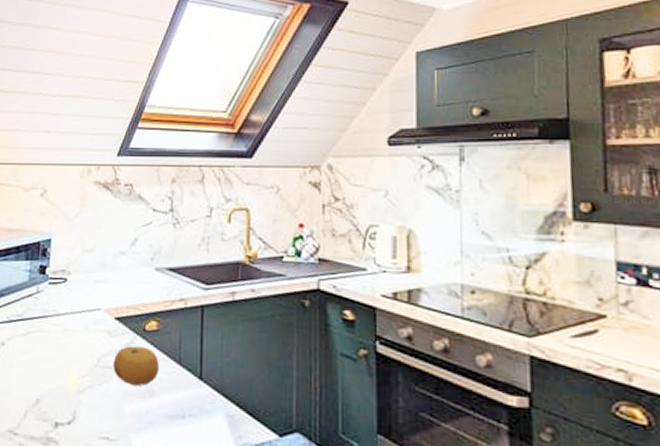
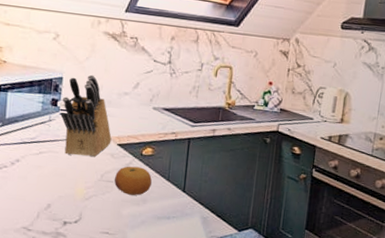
knife block: none [49,233,108,336] -> present [60,74,112,157]

